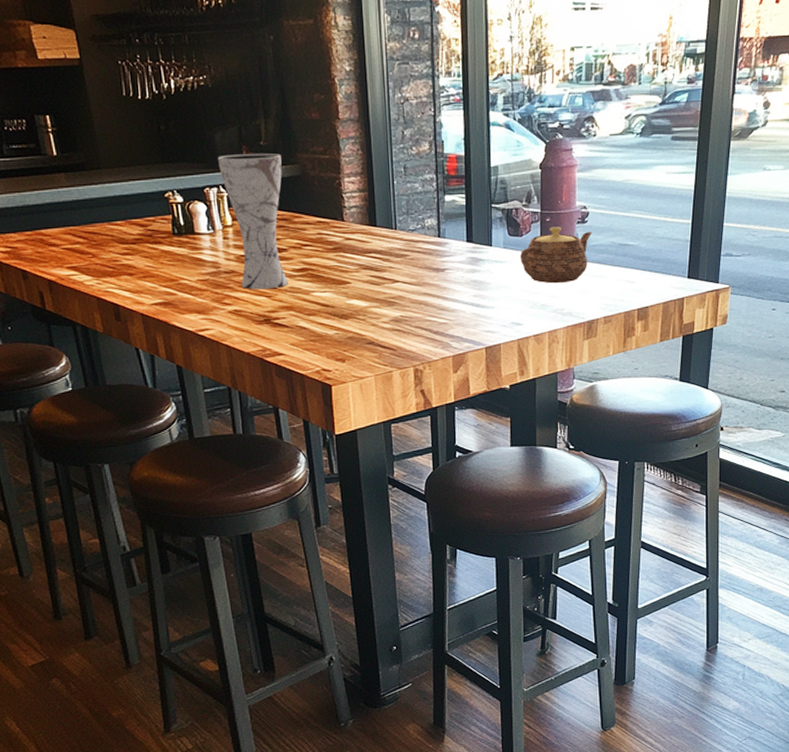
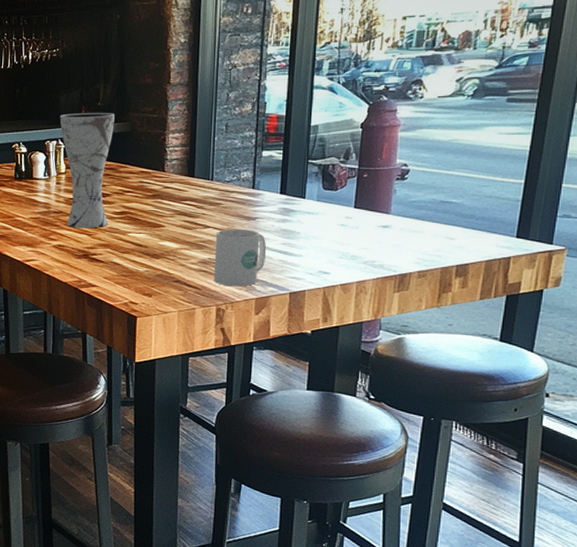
mug: none [406,281,459,345] -> present [214,228,267,287]
teapot: present [520,227,592,284] -> none [333,182,412,236]

